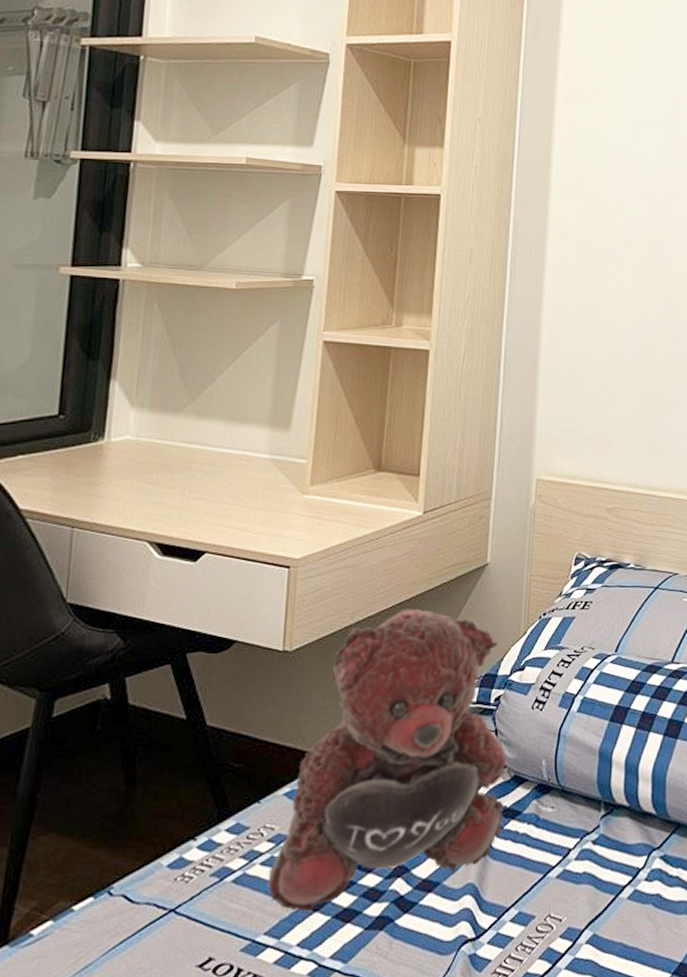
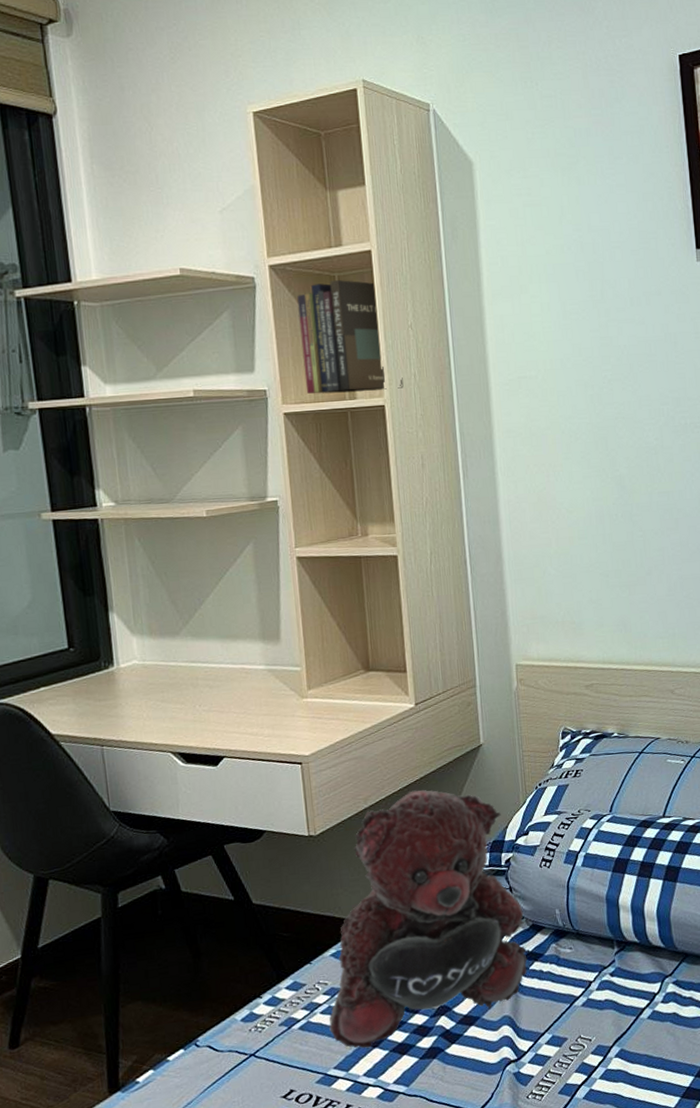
books: none [362,66,464,180] -> present [297,280,404,395]

